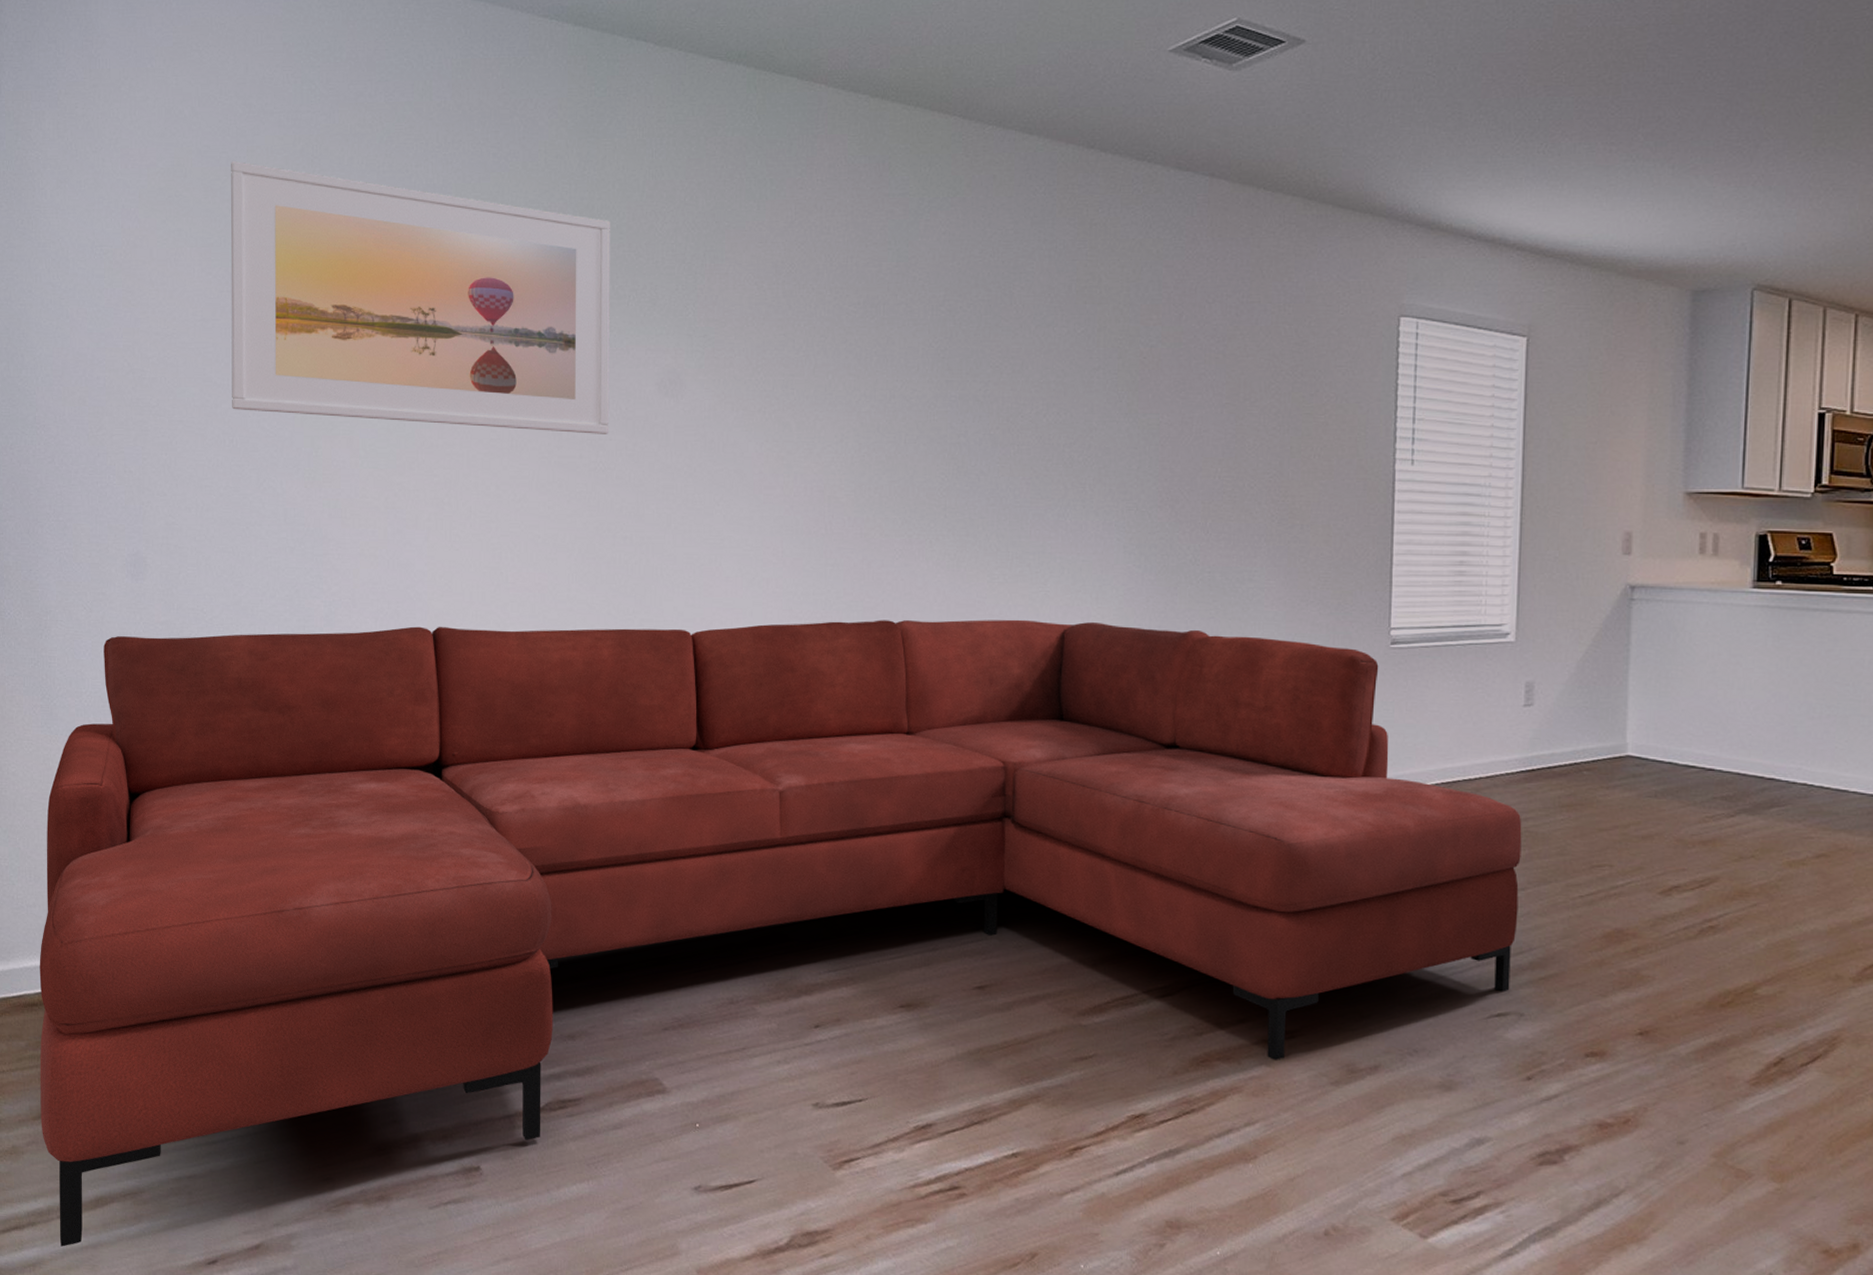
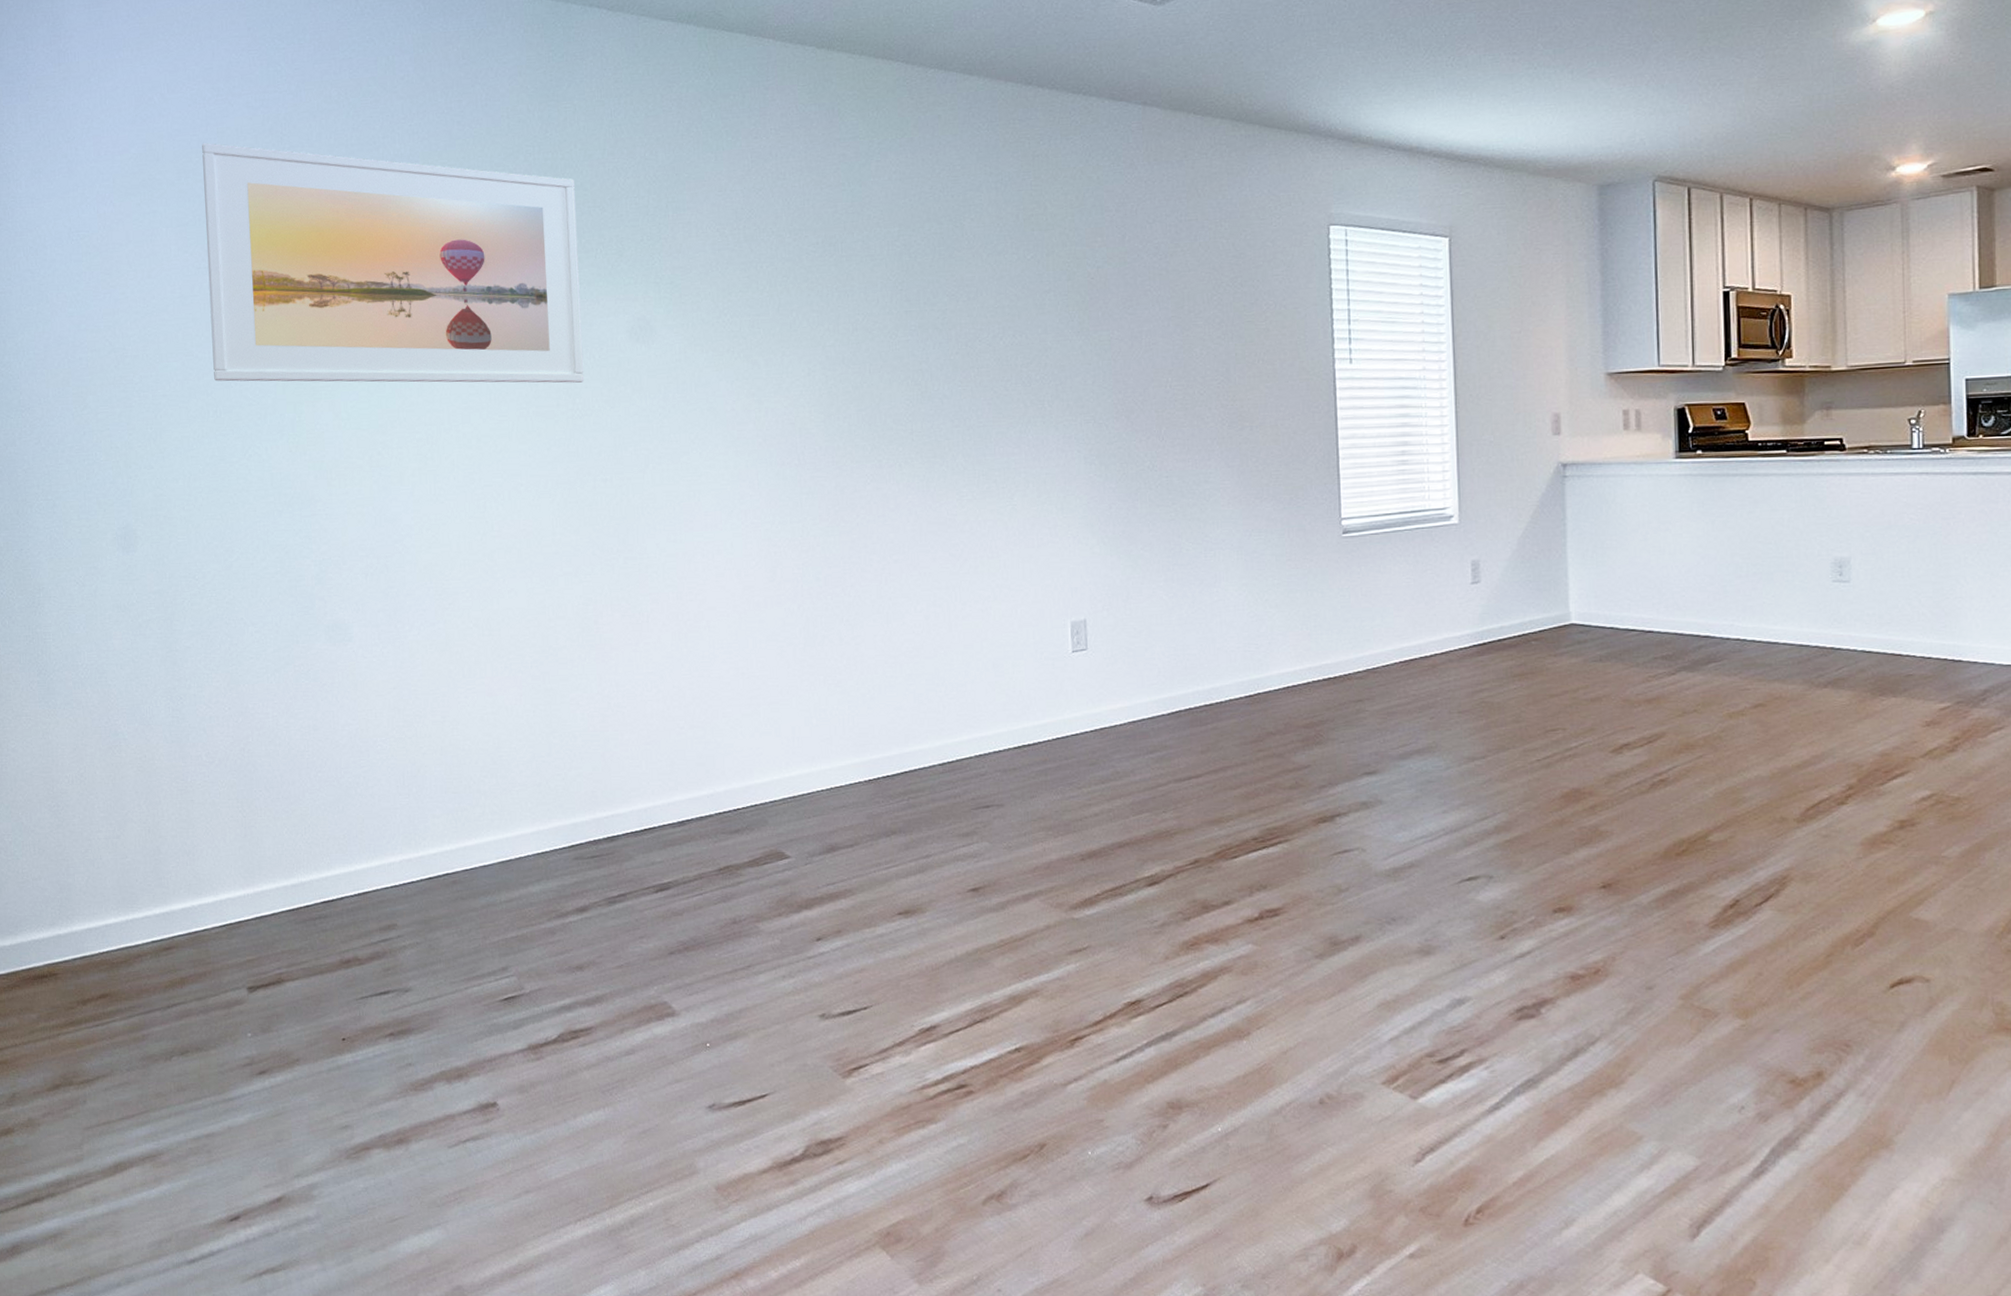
sofa: present [39,619,1522,1247] -> none [47,531,1481,1215]

